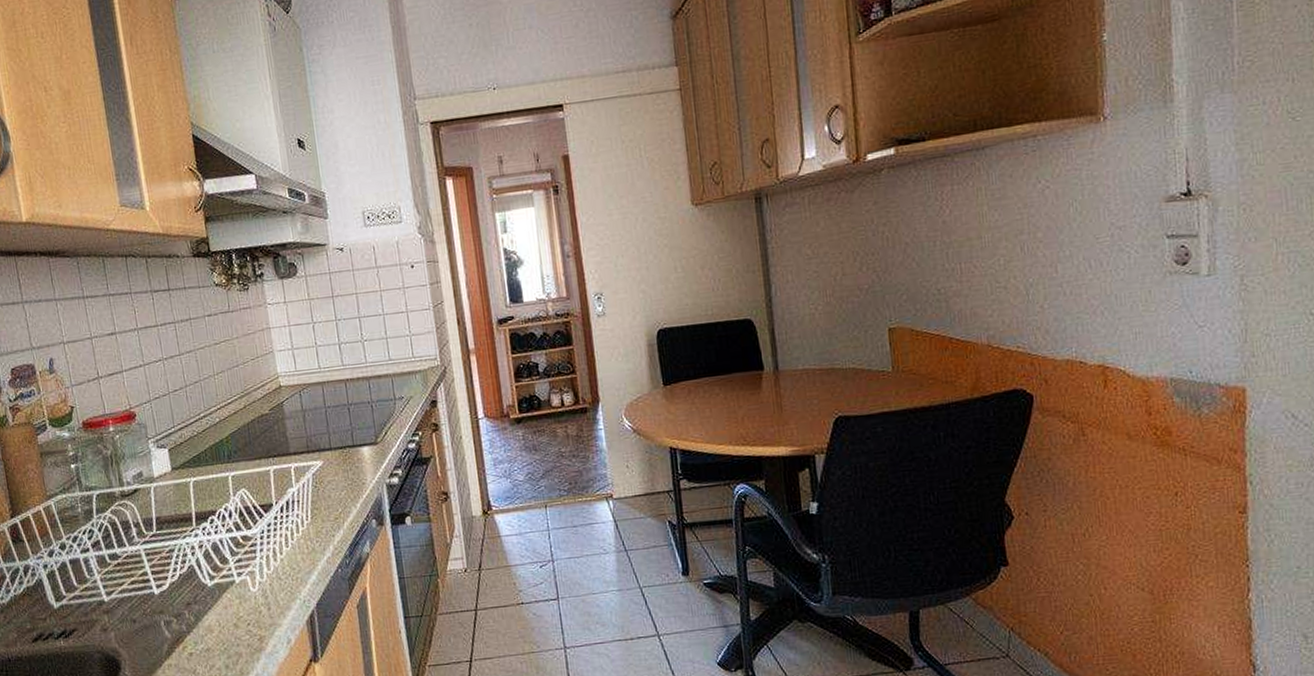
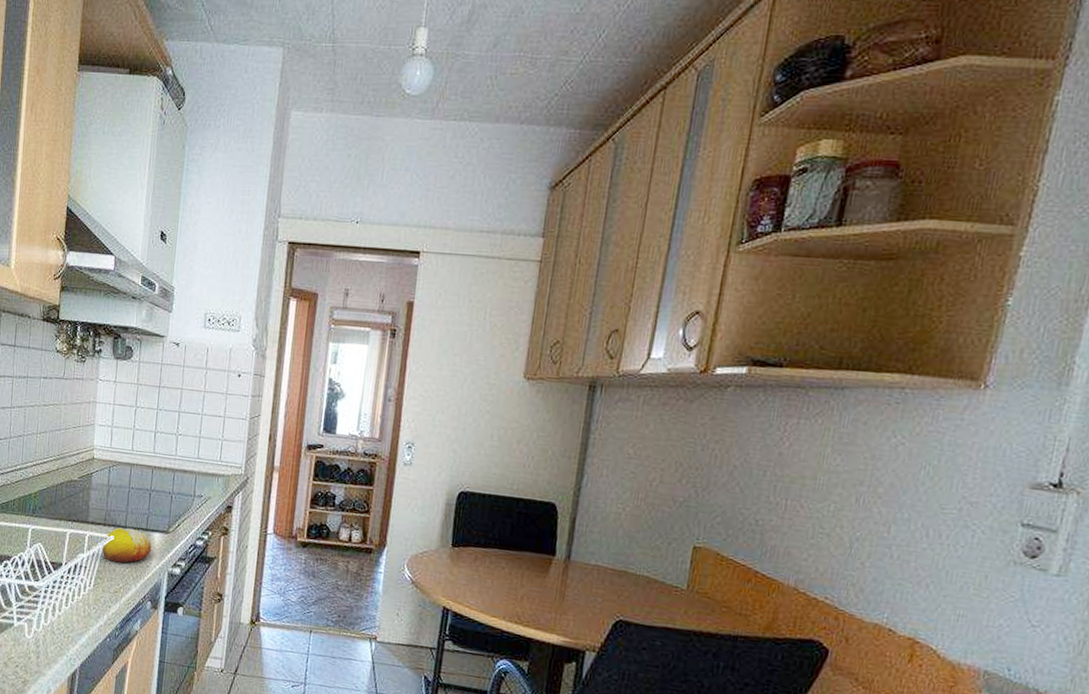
fruit: none [310,448,364,489] -> present [102,527,152,564]

